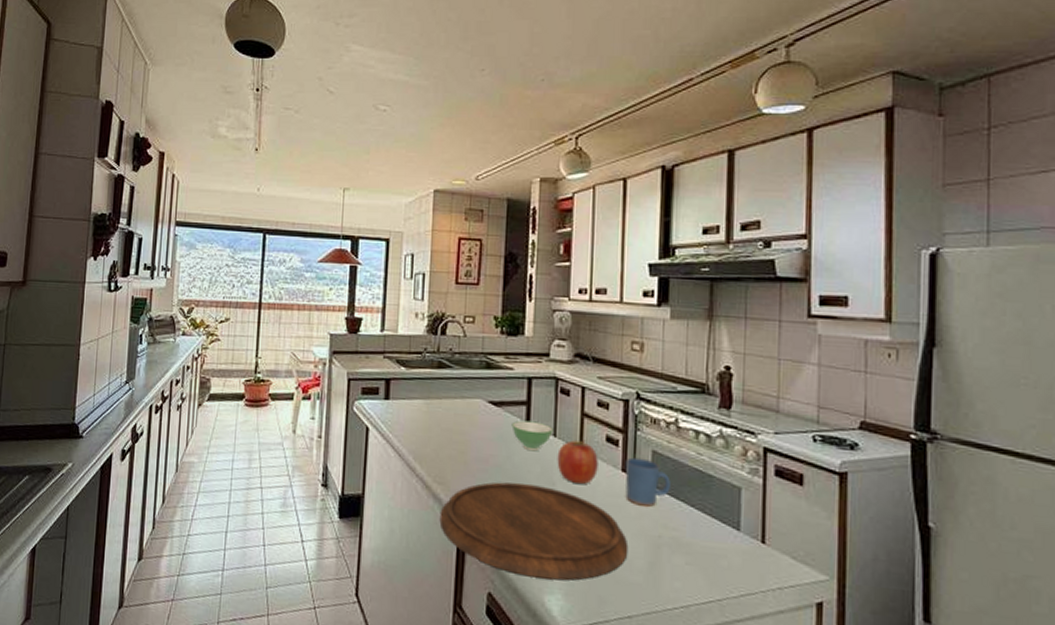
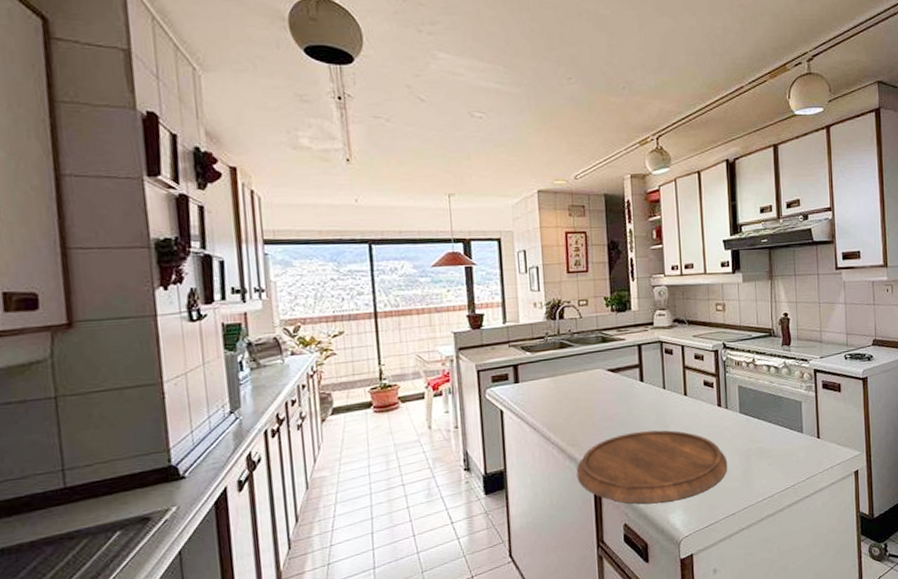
bowl: present [511,420,553,452] -> none [628,379,663,405]
fruit: present [557,440,598,484] -> none [667,387,700,423]
mug: present [625,457,671,507] -> none [719,393,754,430]

